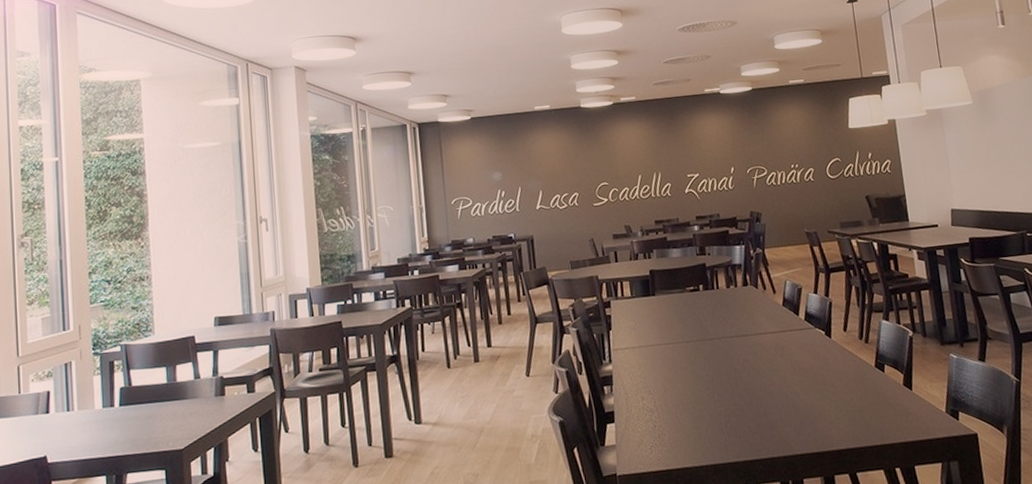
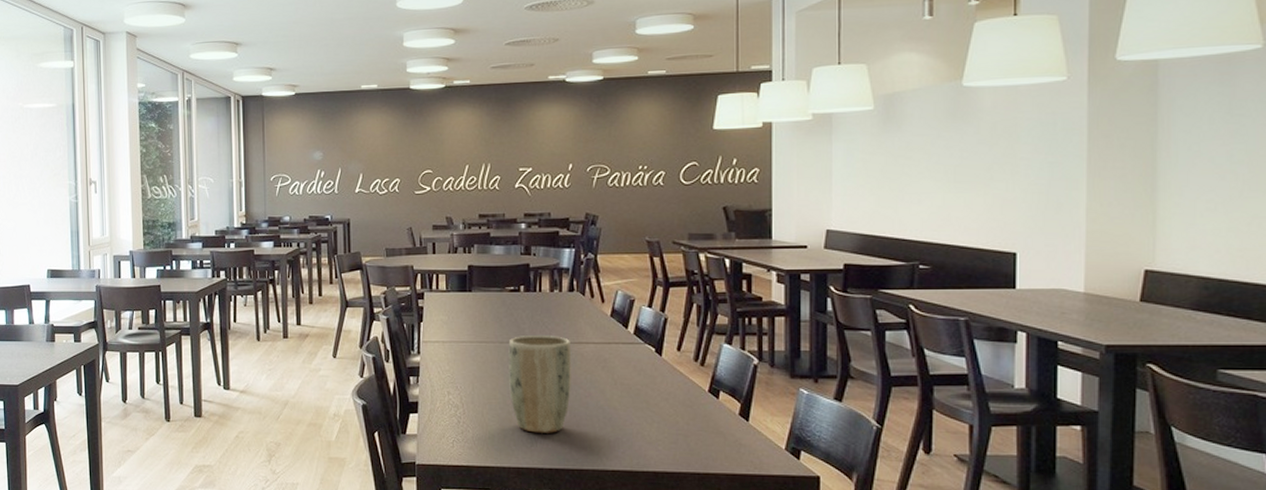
plant pot: none [694,330,756,428] -> present [508,336,572,433]

